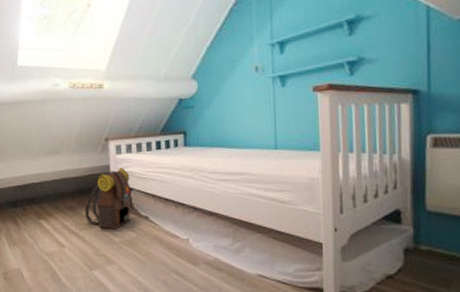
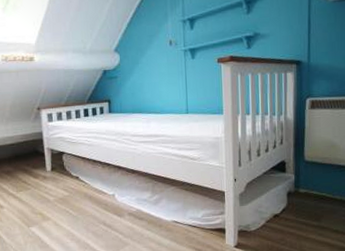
backpack: present [85,168,132,230] -> none [21,134,64,190]

